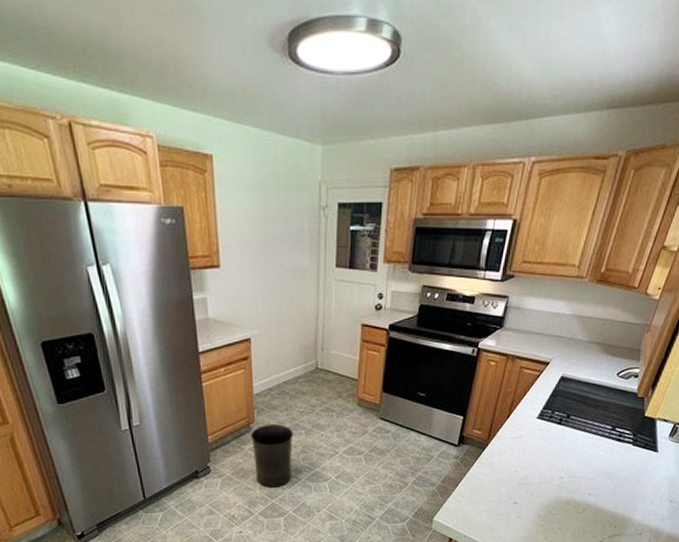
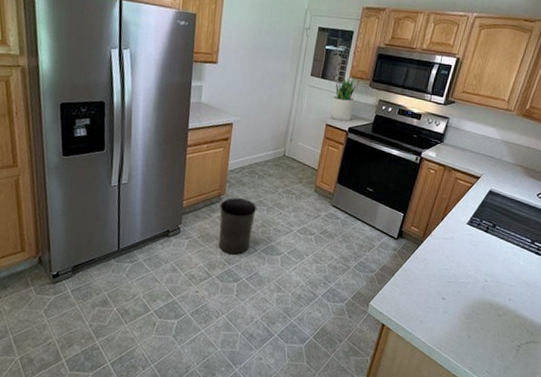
planter: none [365,261,393,318] -> present [330,76,356,122]

